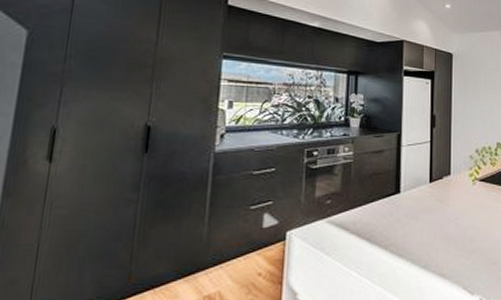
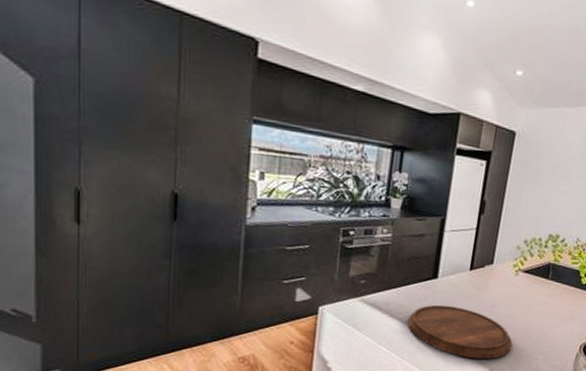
cutting board: none [376,220,482,277] -> present [408,304,513,359]

